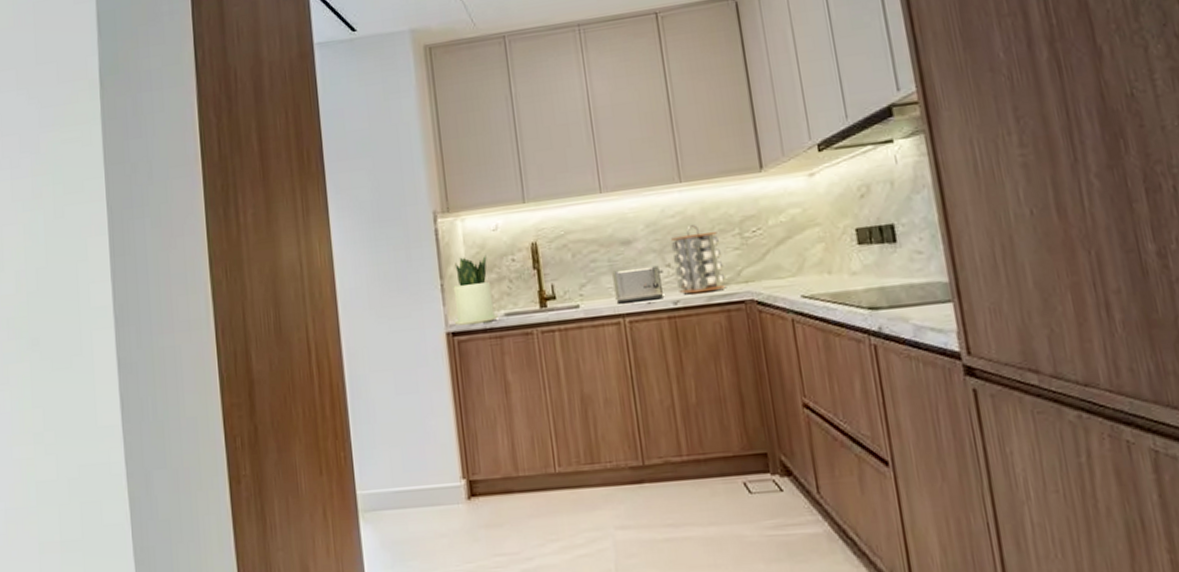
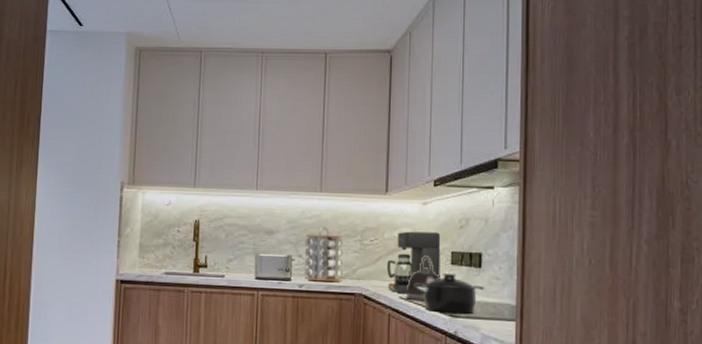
planter: present [453,254,498,326] -> none [123,222,159,278]
coffee maker: none [777,207,847,292] -> present [386,231,441,294]
kettle: none [807,238,849,298] -> present [405,255,441,302]
saucepan: none [818,256,907,308] -> present [415,274,485,315]

